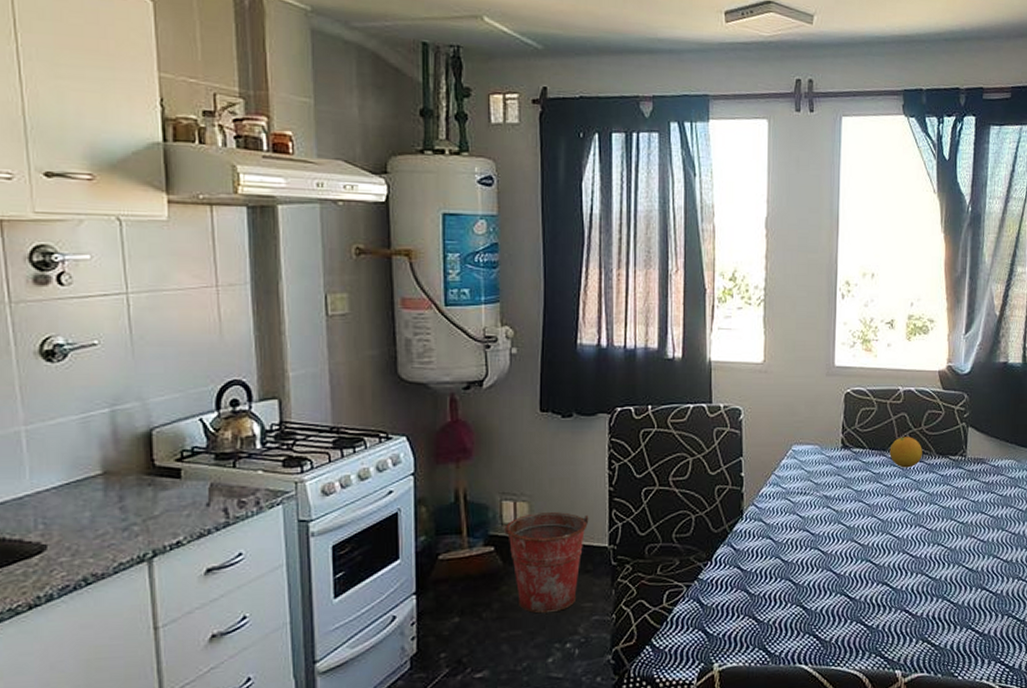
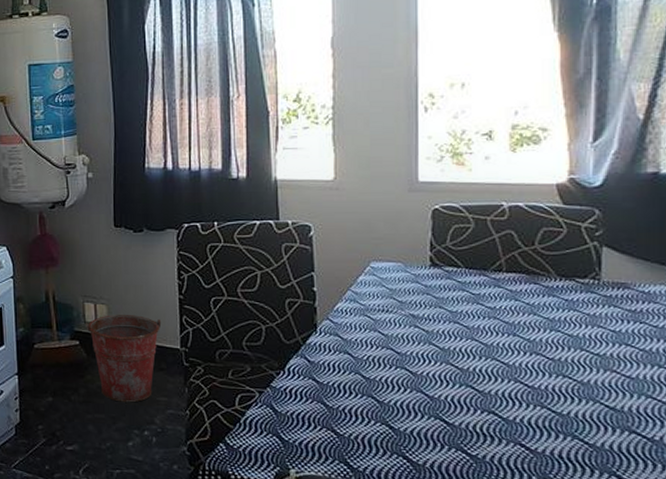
fruit: present [889,436,922,468] -> none [492,256,537,290]

